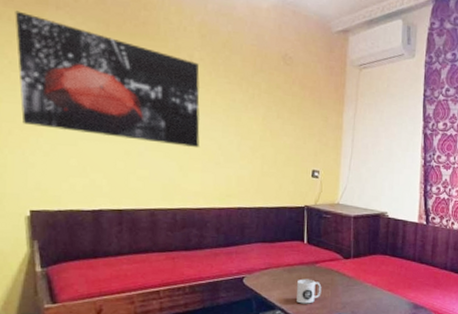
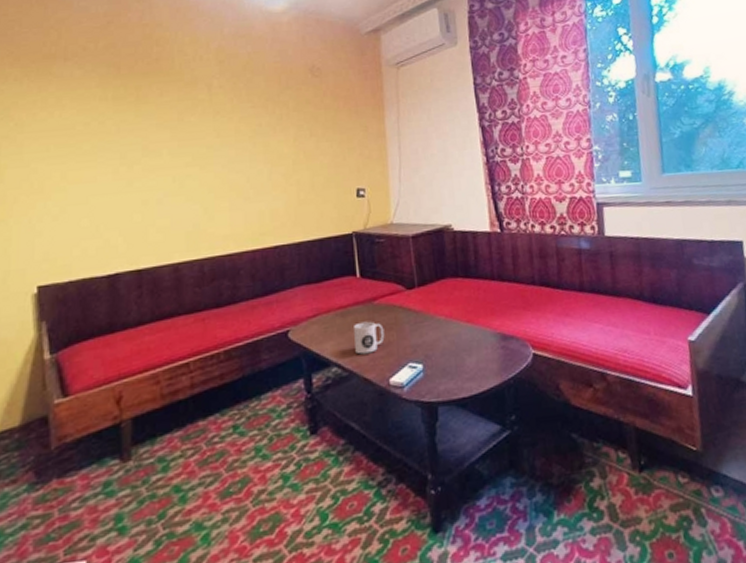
wall art: present [15,10,200,148] -> none [21,69,225,189]

